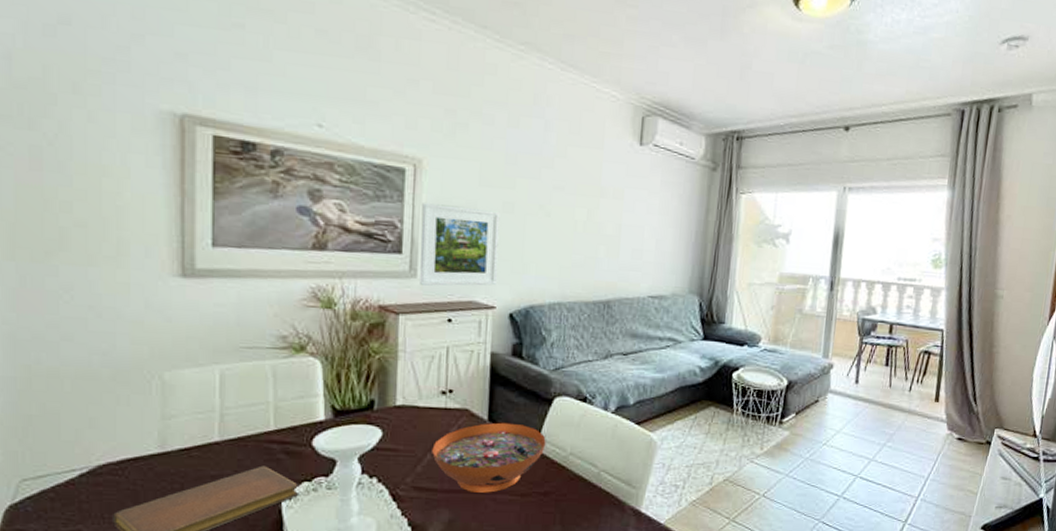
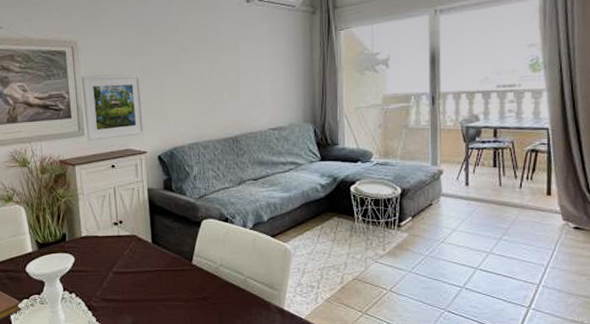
decorative bowl: present [432,422,546,493] -> none [112,243,200,301]

